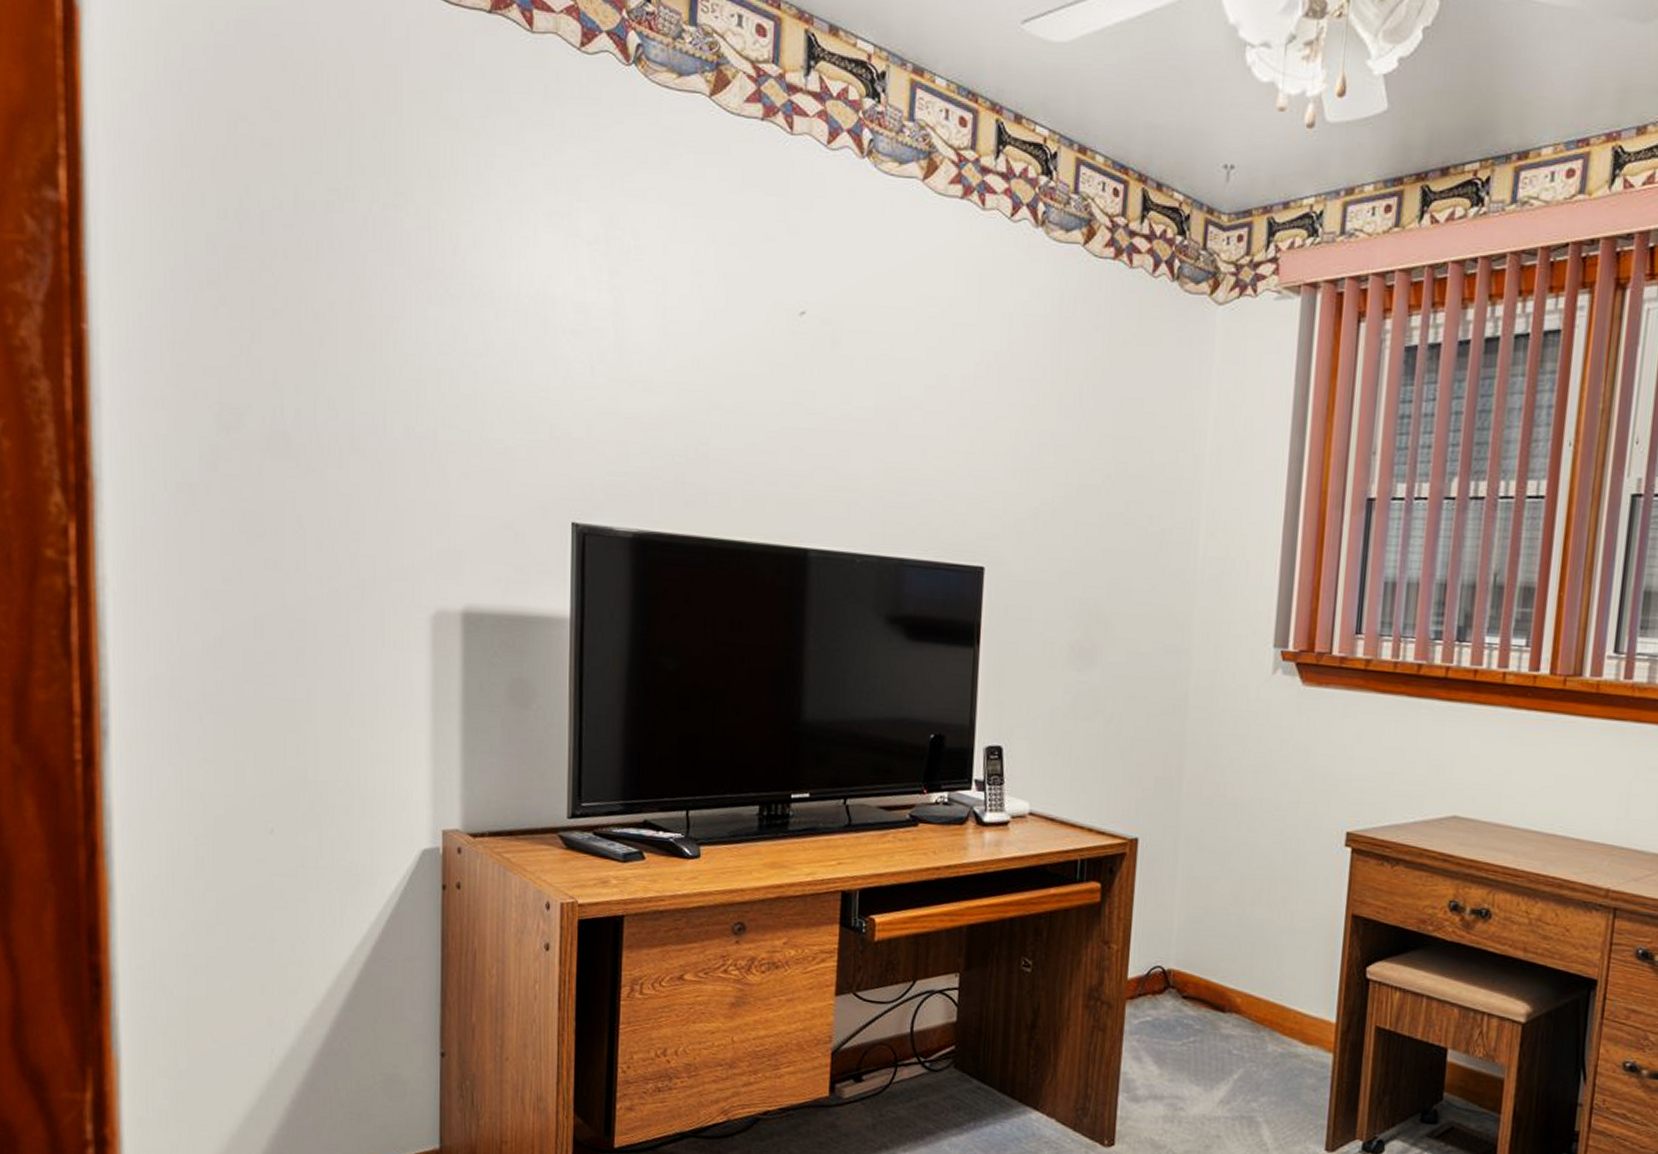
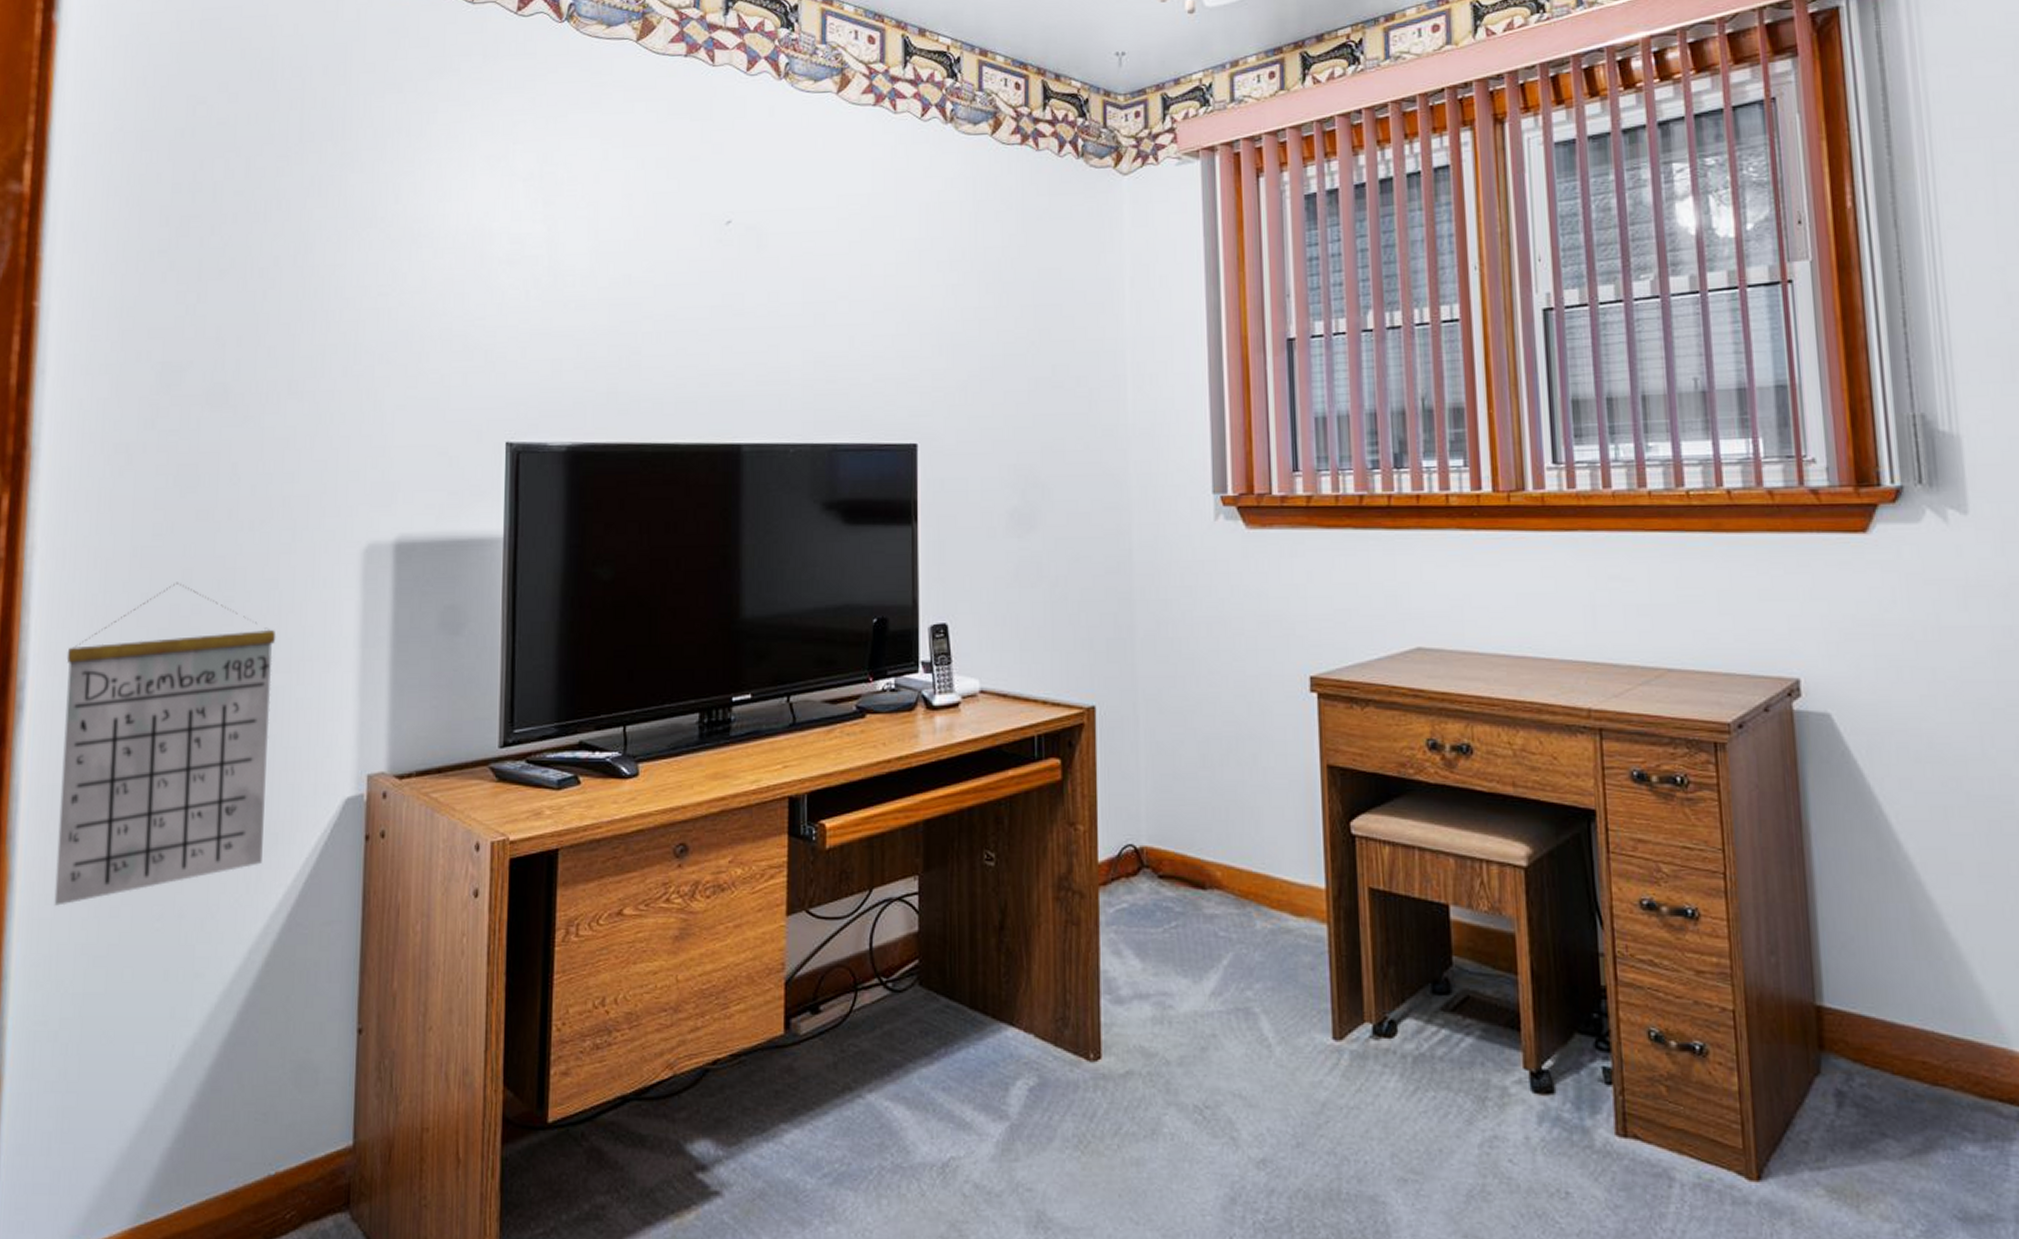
calendar: none [146,628,350,919] -> present [54,582,276,906]

